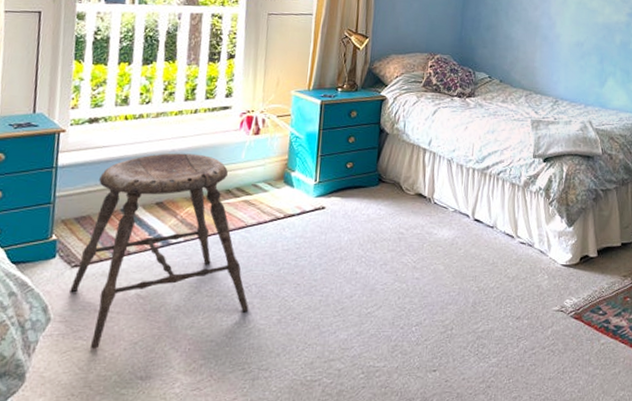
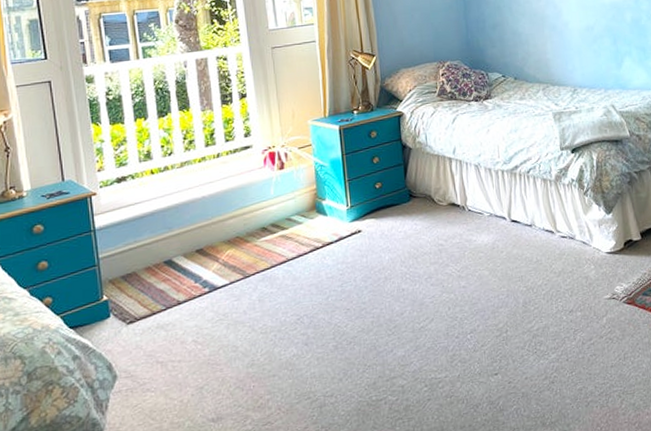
stool: present [70,153,249,350] -> none [129,197,305,400]

